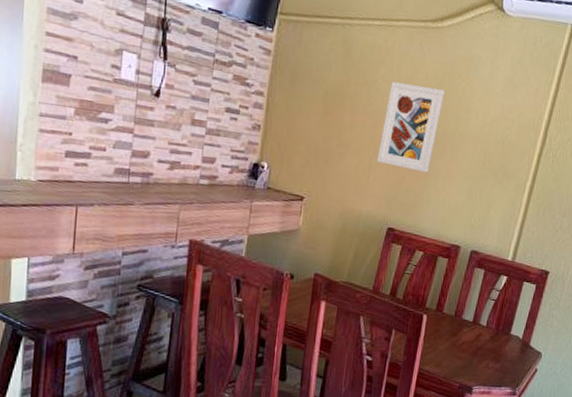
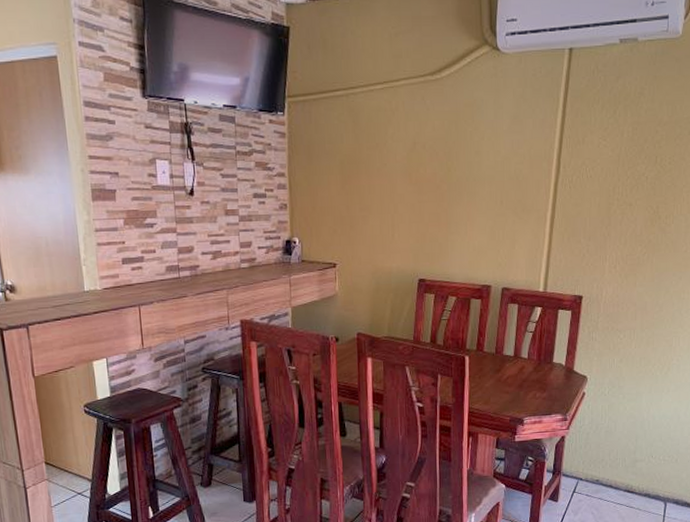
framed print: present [377,81,446,173] -> none [398,139,454,221]

